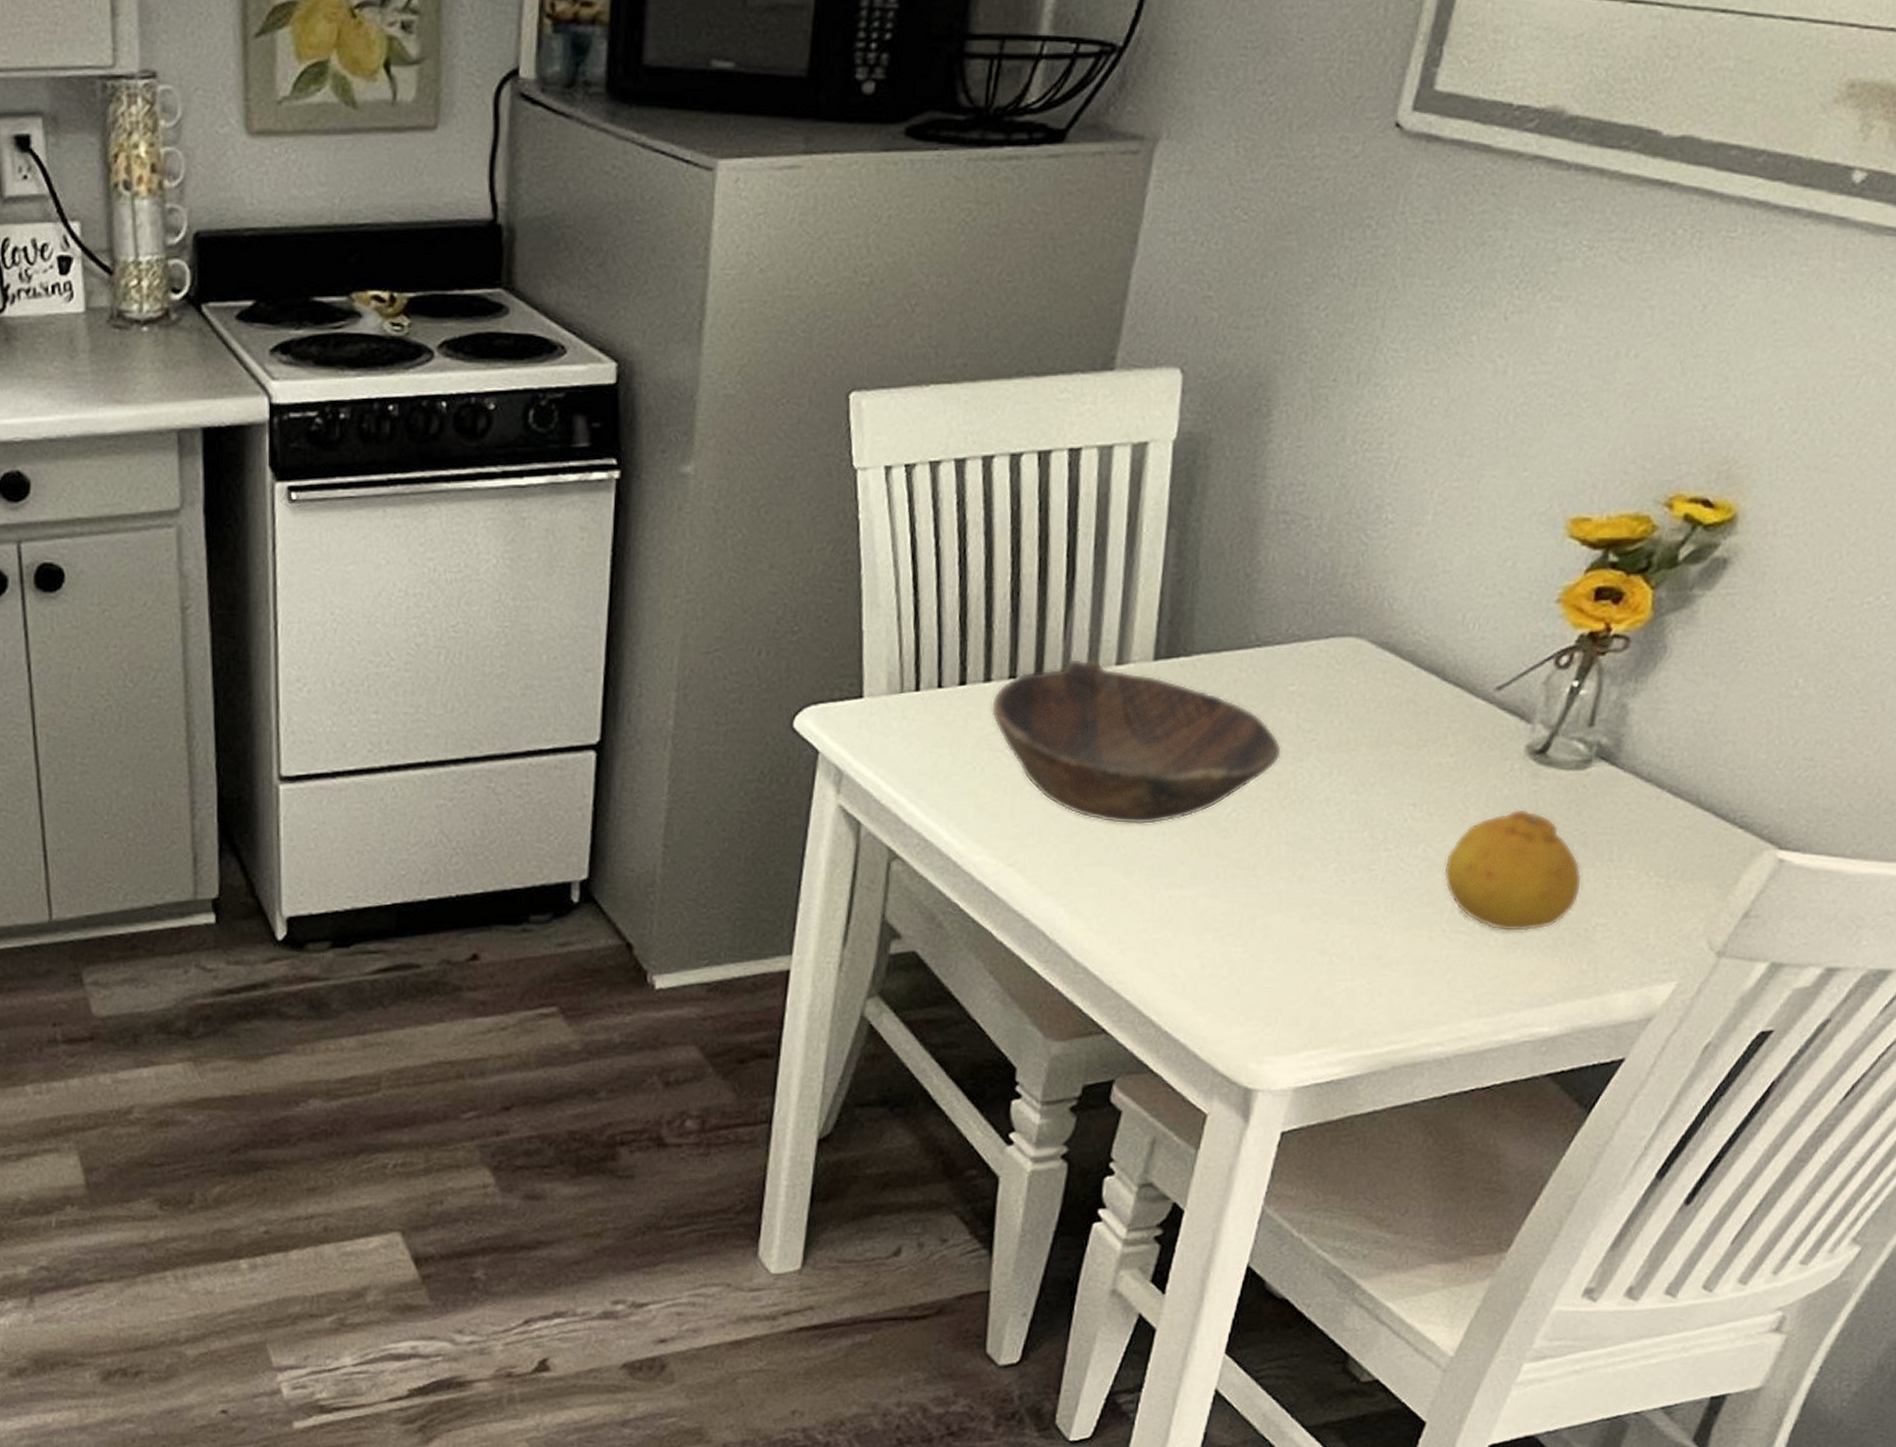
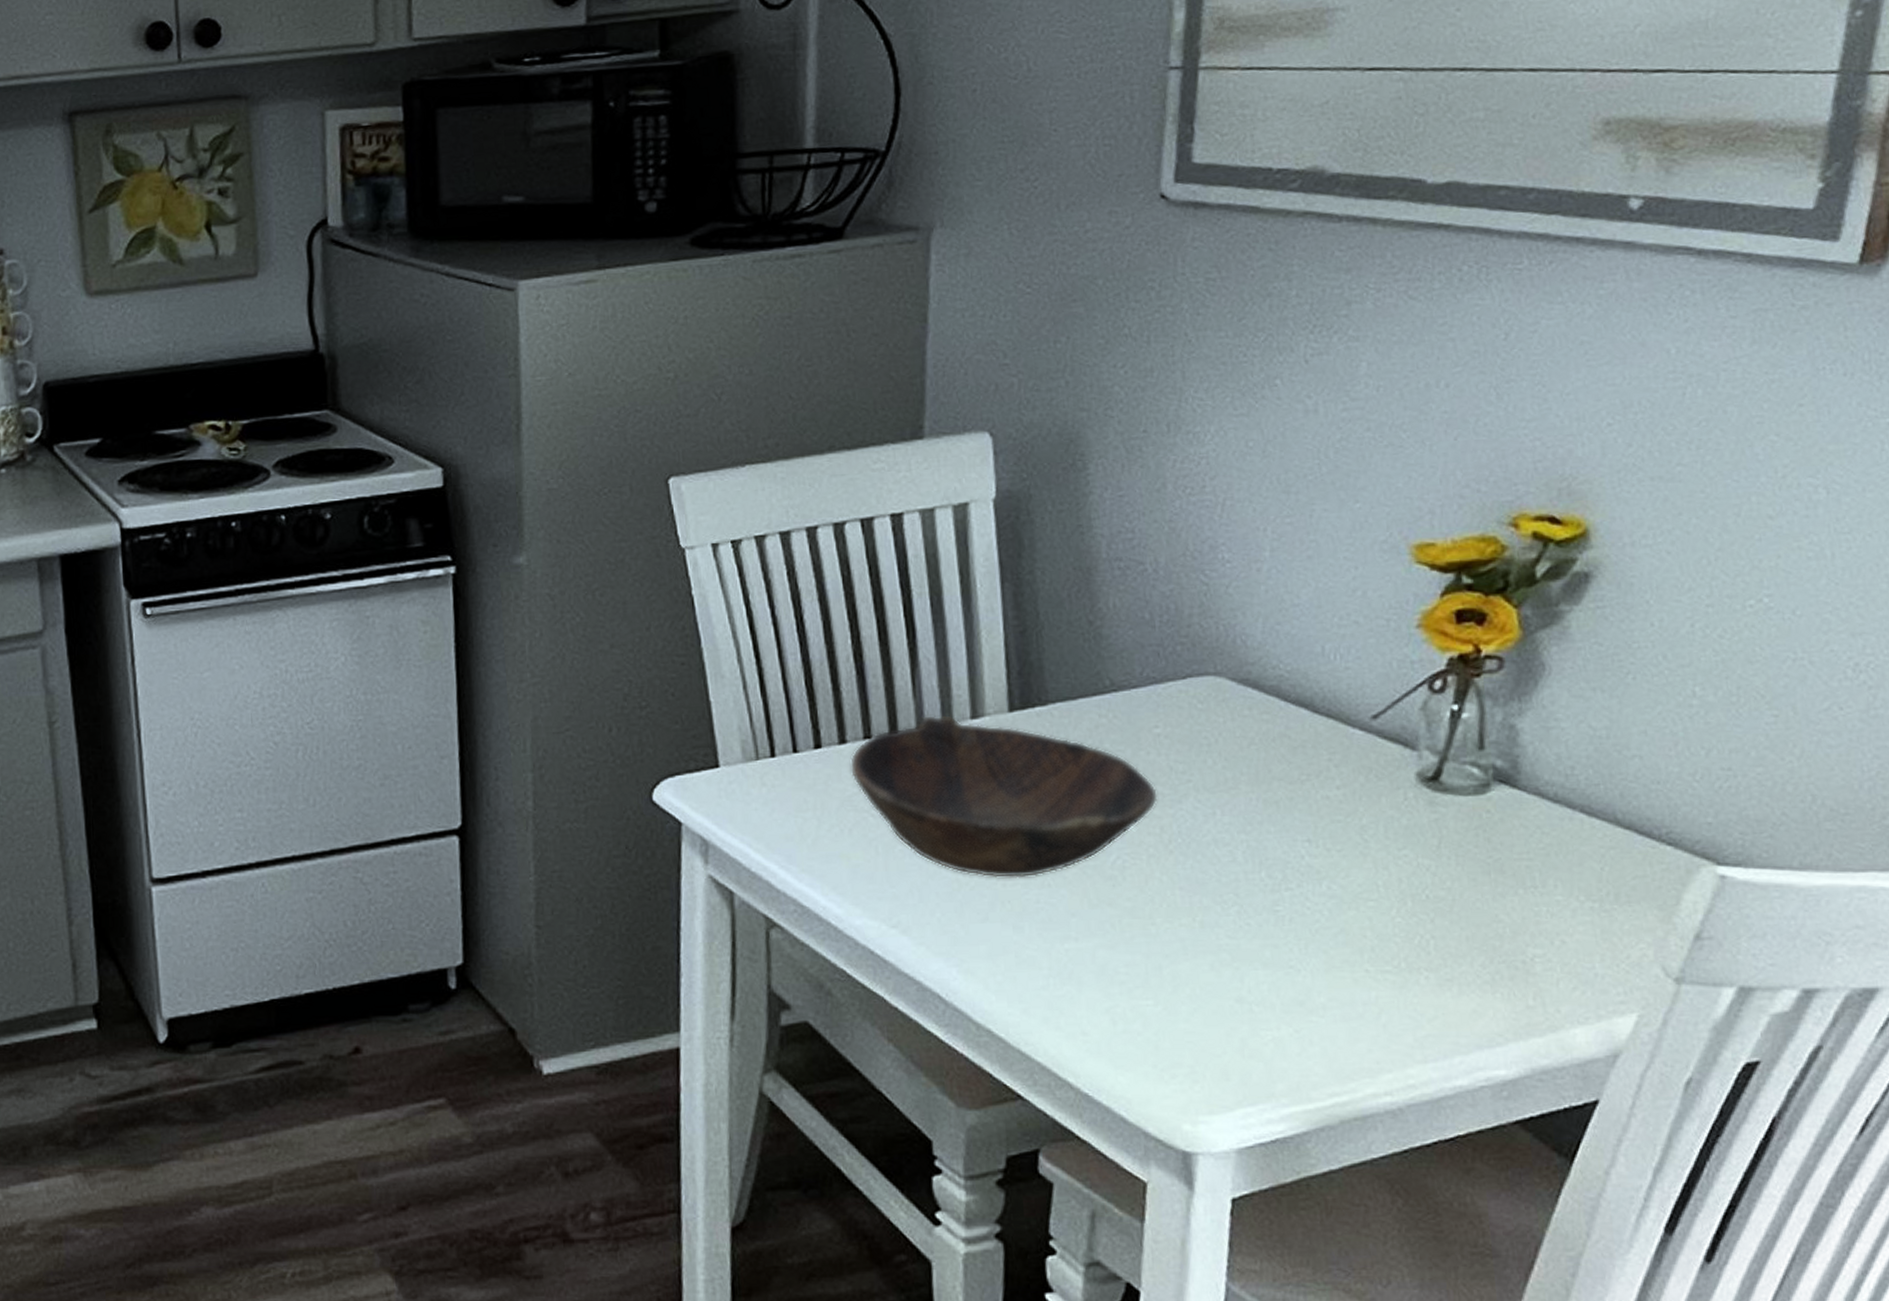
fruit: present [1443,809,1583,932] -> none [1353,839,1509,969]

